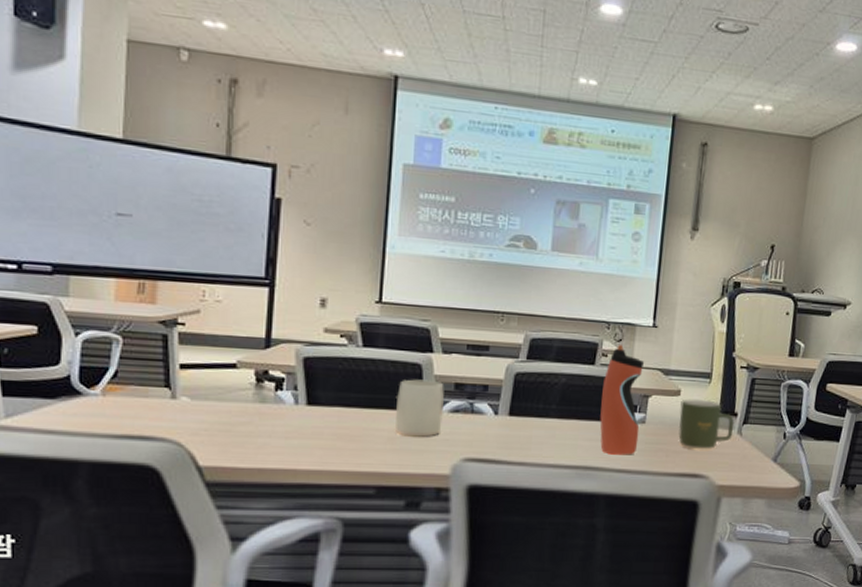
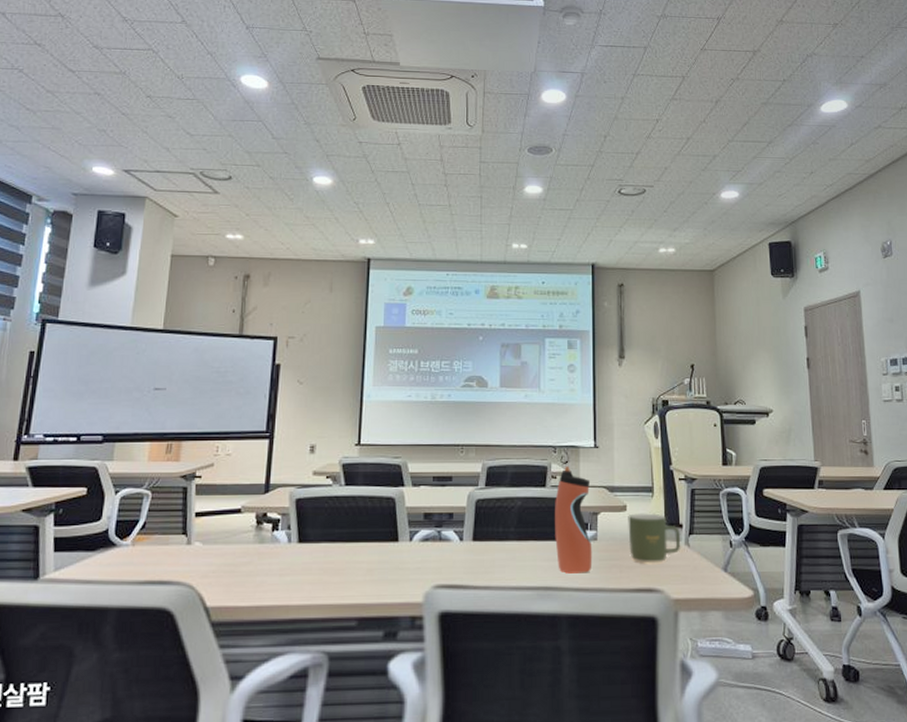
mug: present [394,379,444,437] -> none [372,512,415,567]

